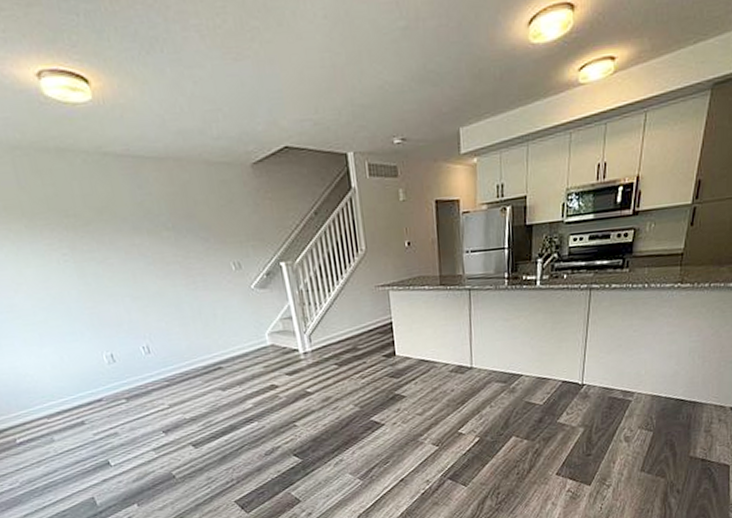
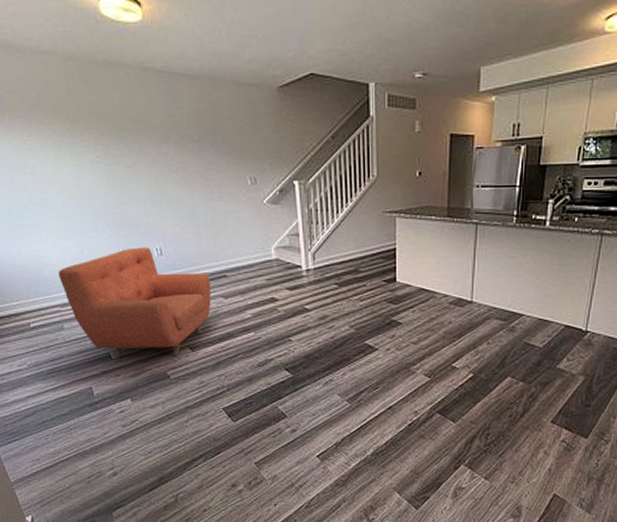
armchair: none [38,346,210,465] -> present [58,247,211,358]

